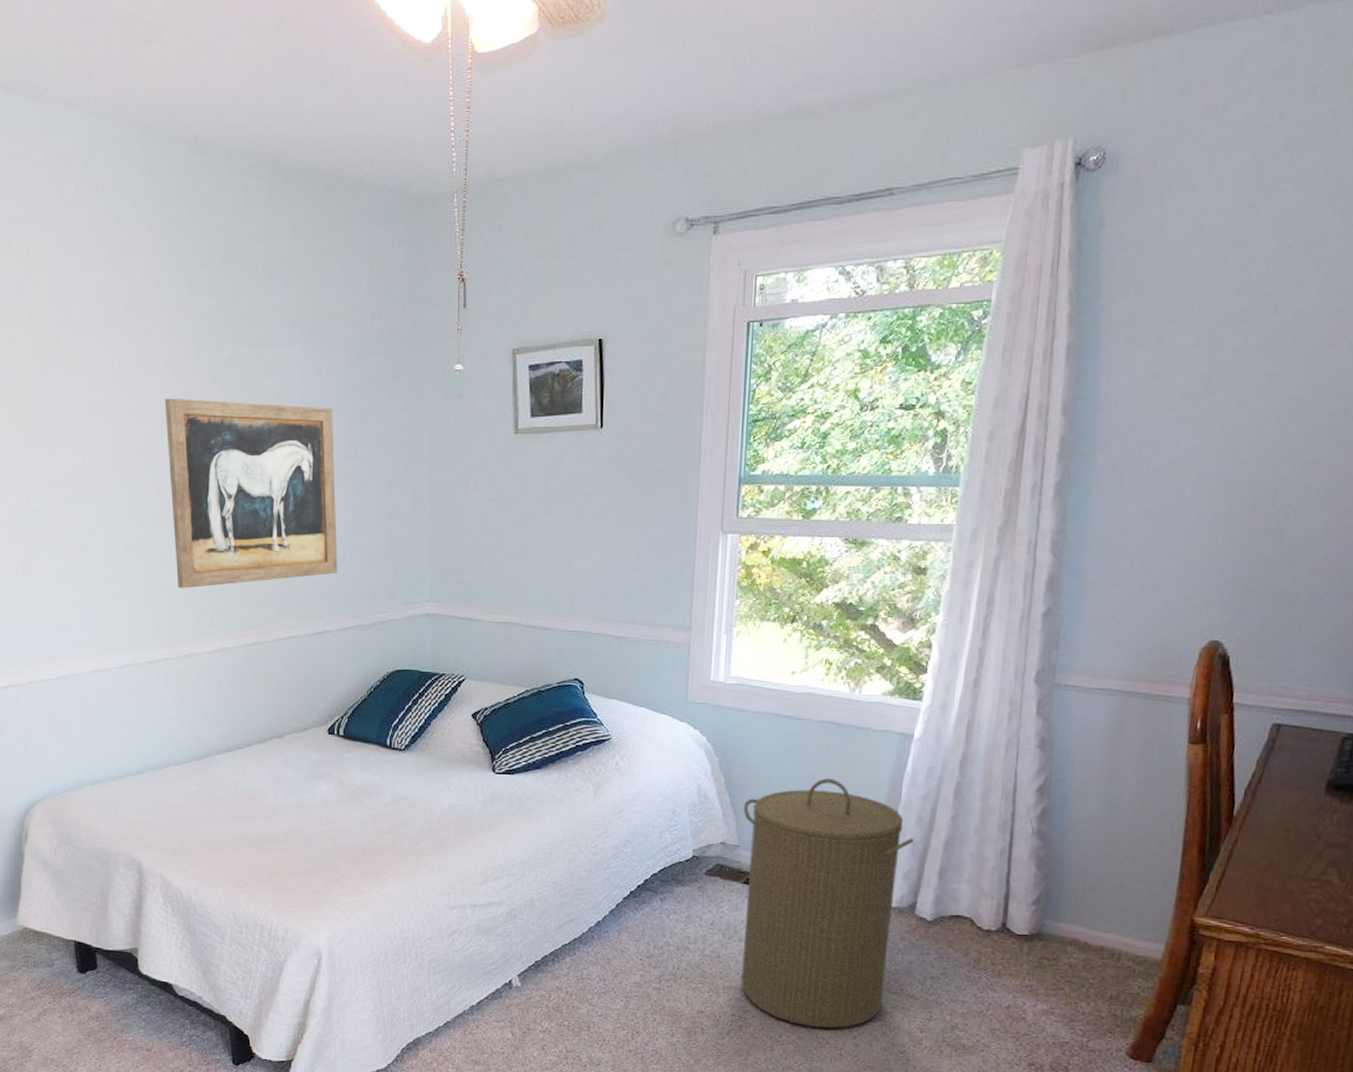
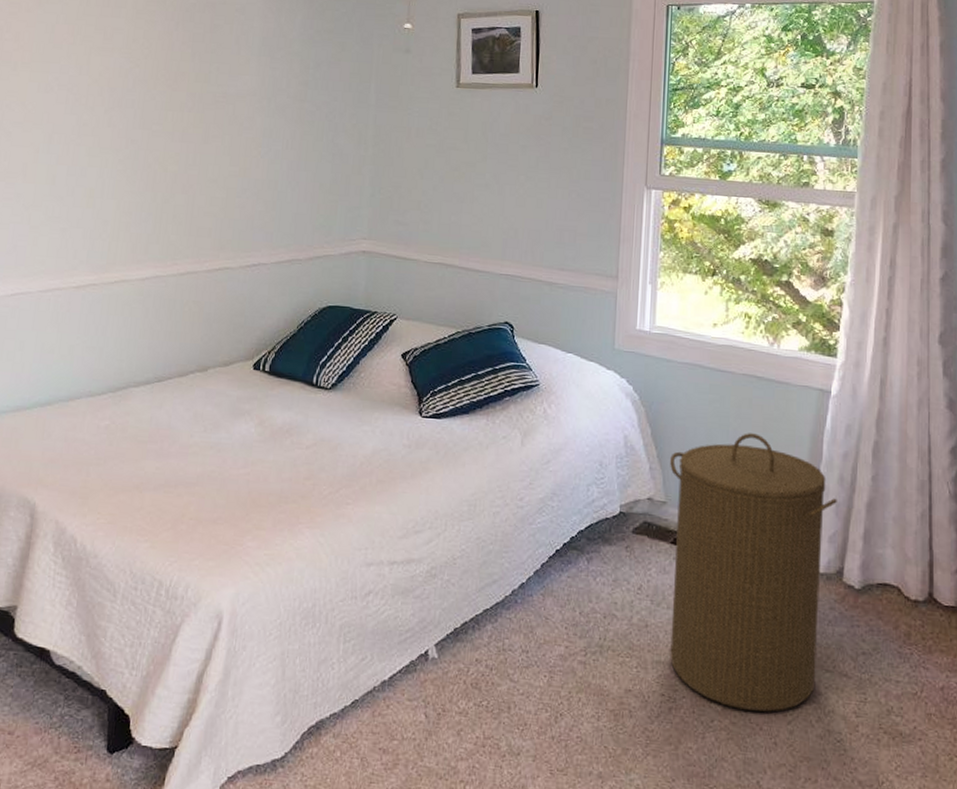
wall art: present [164,398,338,589] -> none [116,35,287,215]

